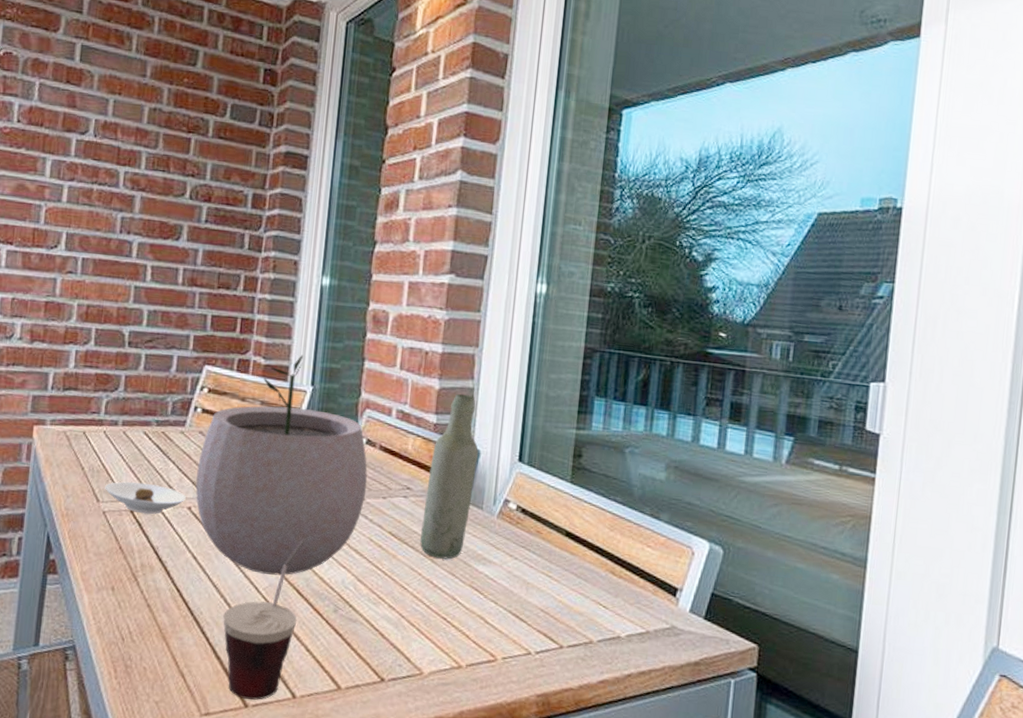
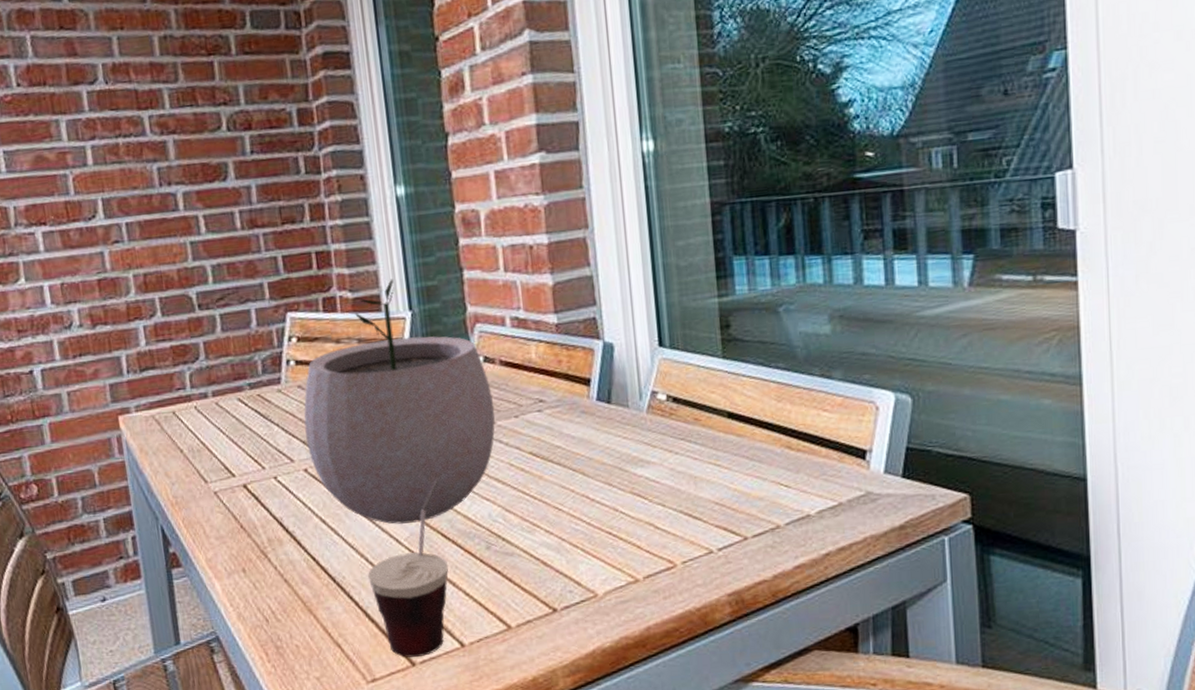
saucer: present [105,481,186,514] -> none [210,452,299,486]
bottle: present [419,393,479,559] -> none [560,284,615,470]

